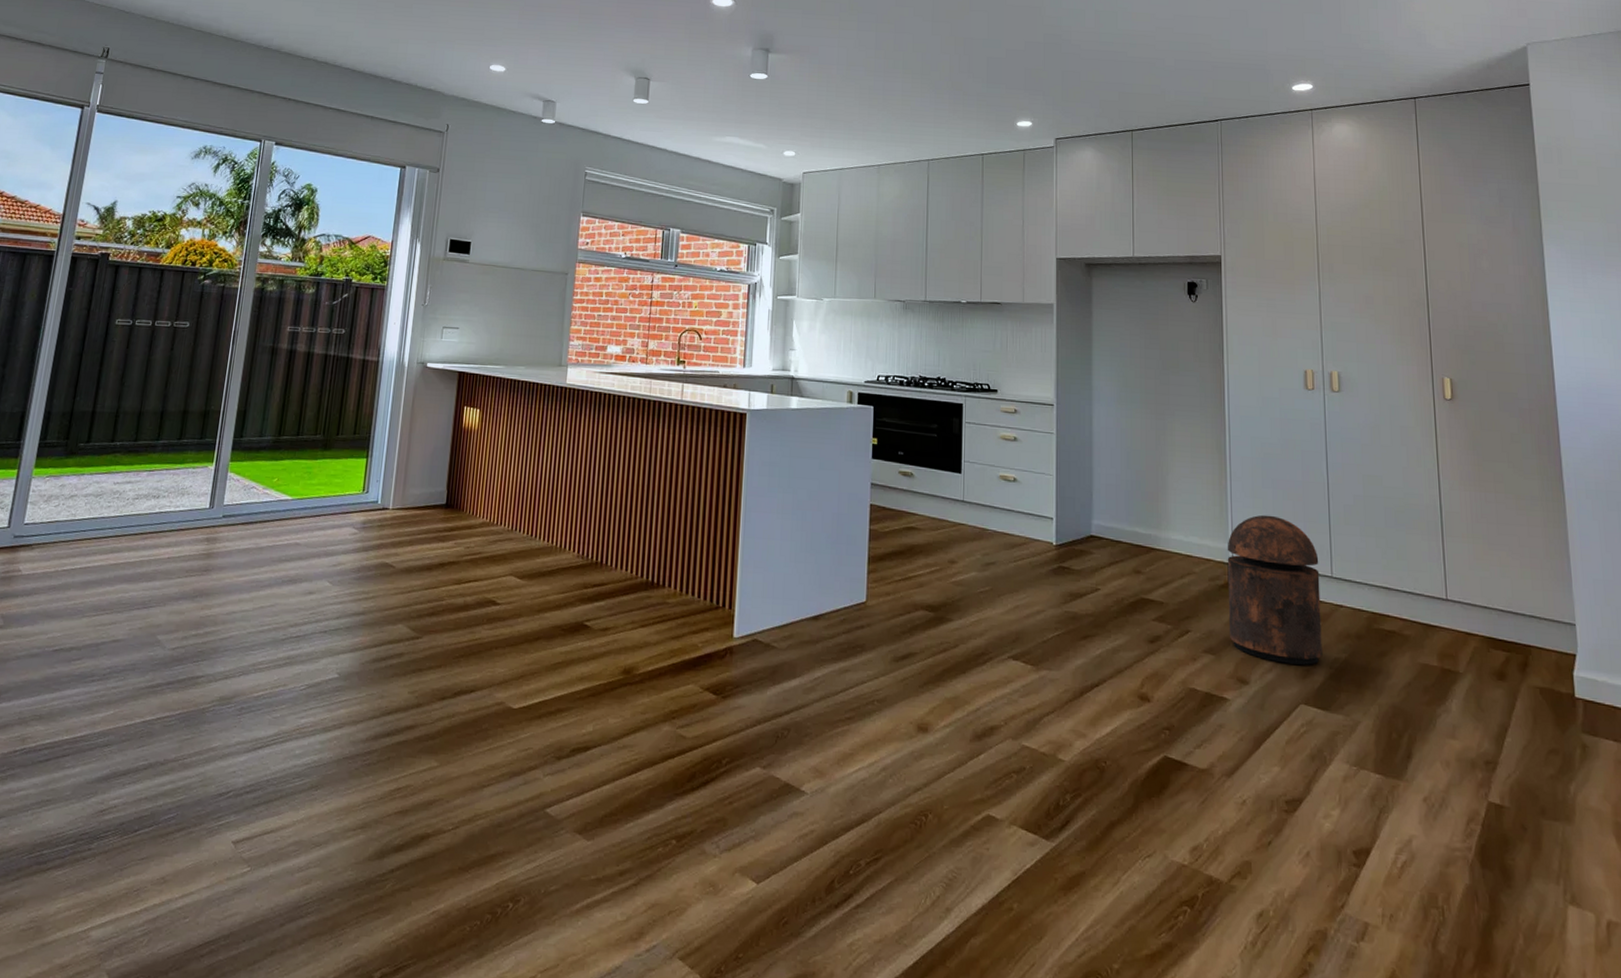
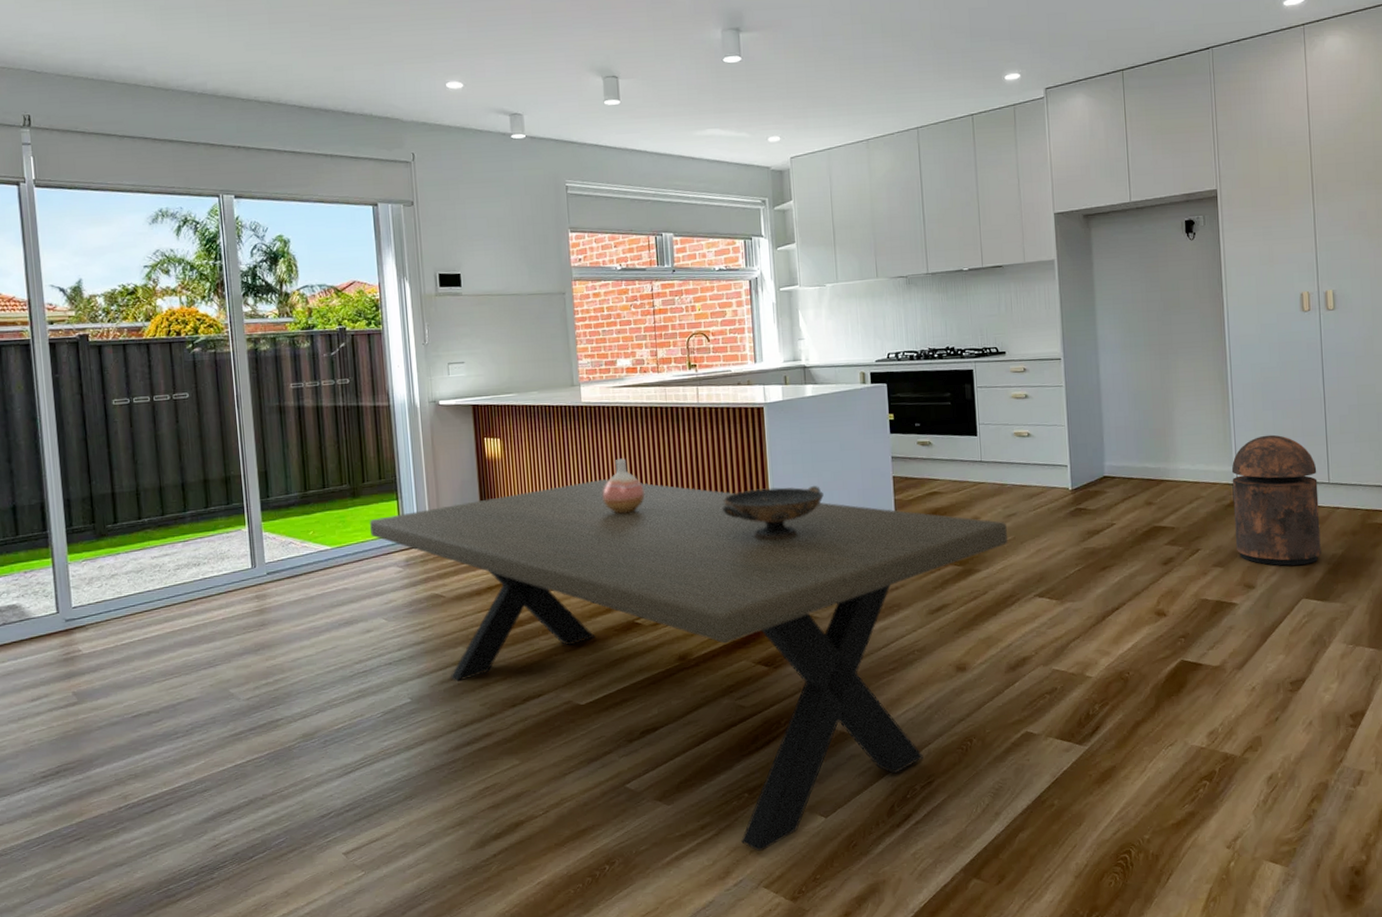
dining table: none [334,465,984,914] -> present [370,479,1008,852]
vase: none [571,446,615,505] -> present [602,458,645,514]
decorative bowl: none [691,497,797,556] -> present [723,486,824,540]

